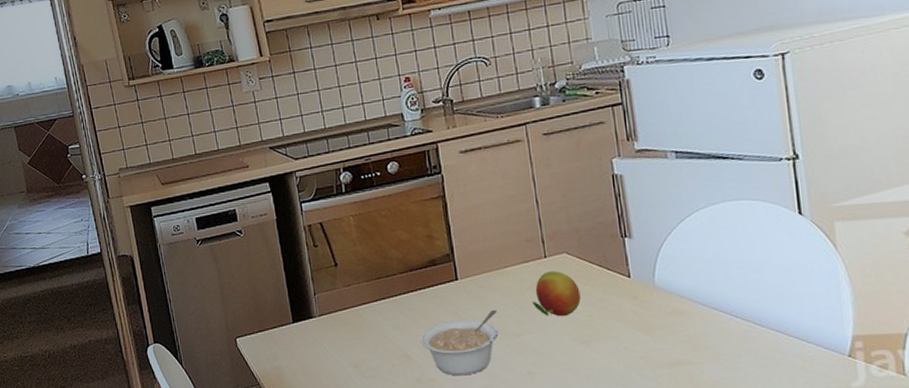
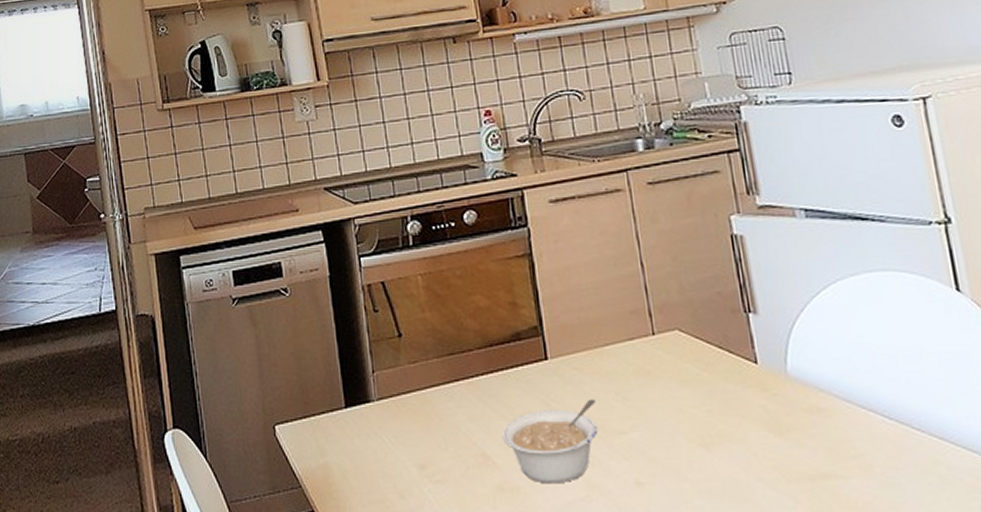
fruit: present [532,271,581,317] -> none [638,352,698,411]

